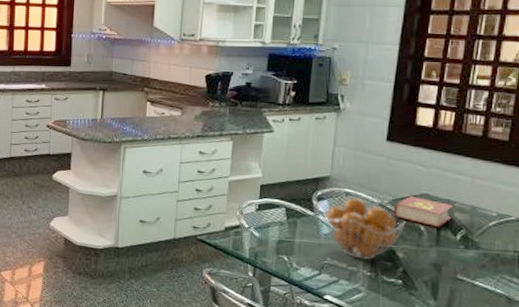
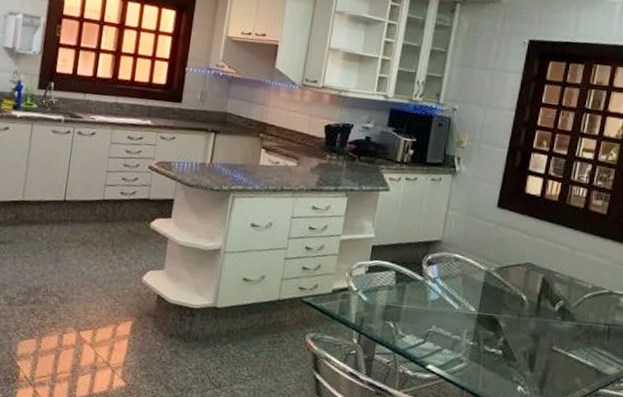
fruit basket: present [323,197,406,261] -> none [432,263,510,330]
book: present [394,196,454,228] -> none [499,265,554,298]

